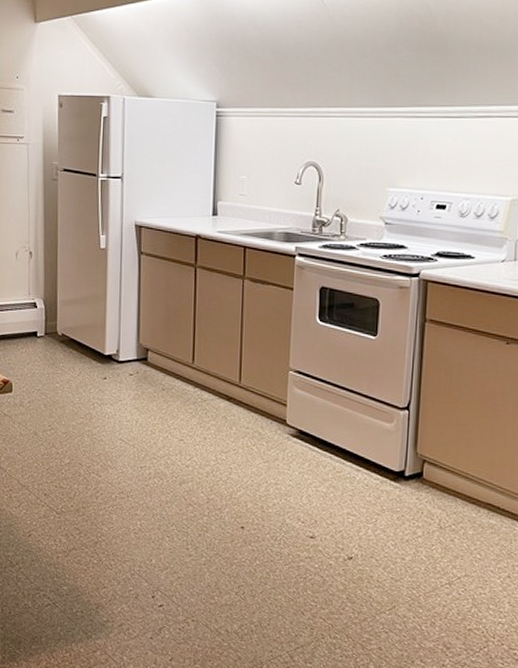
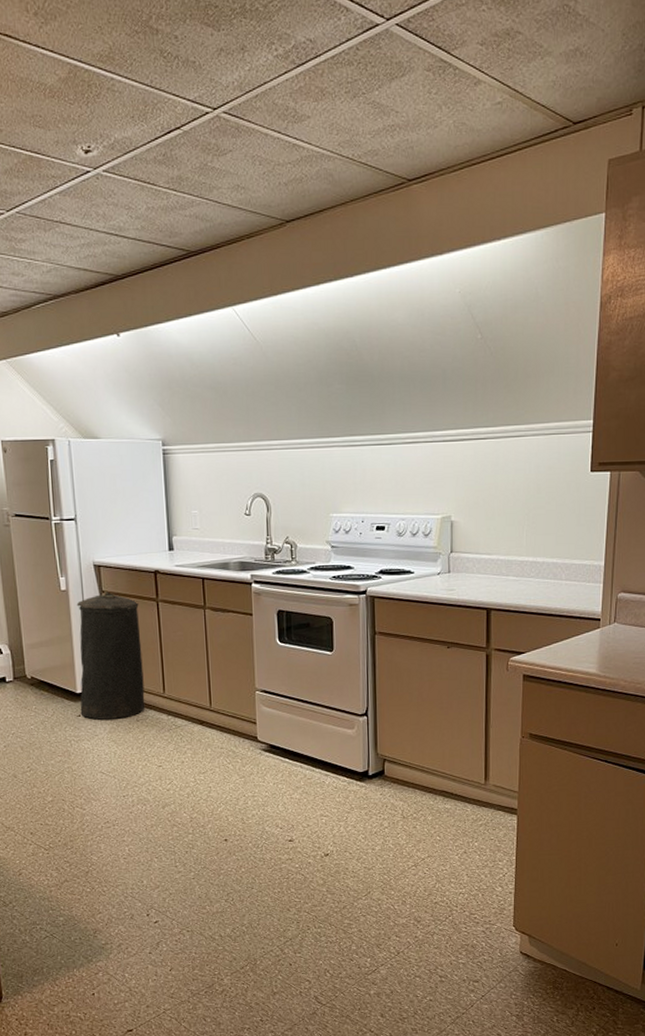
trash can: none [106,253,176,386] -> present [76,591,146,720]

